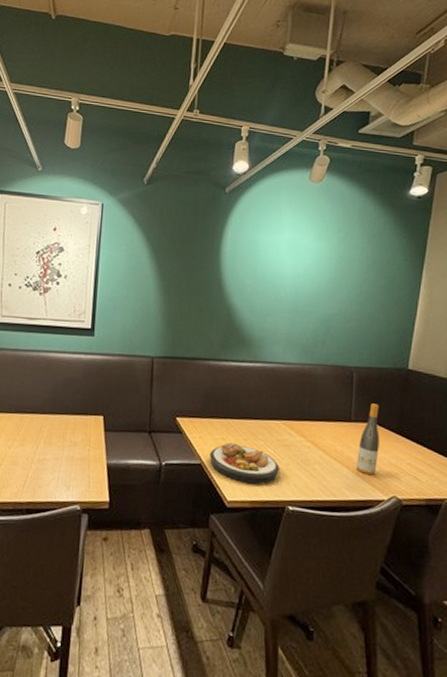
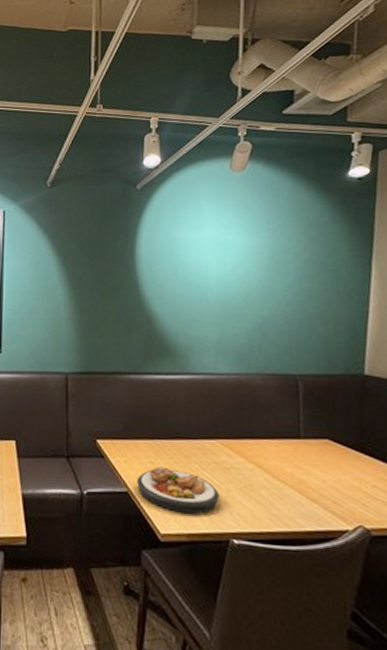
wine bottle: present [357,403,380,474] -> none [311,416,337,500]

